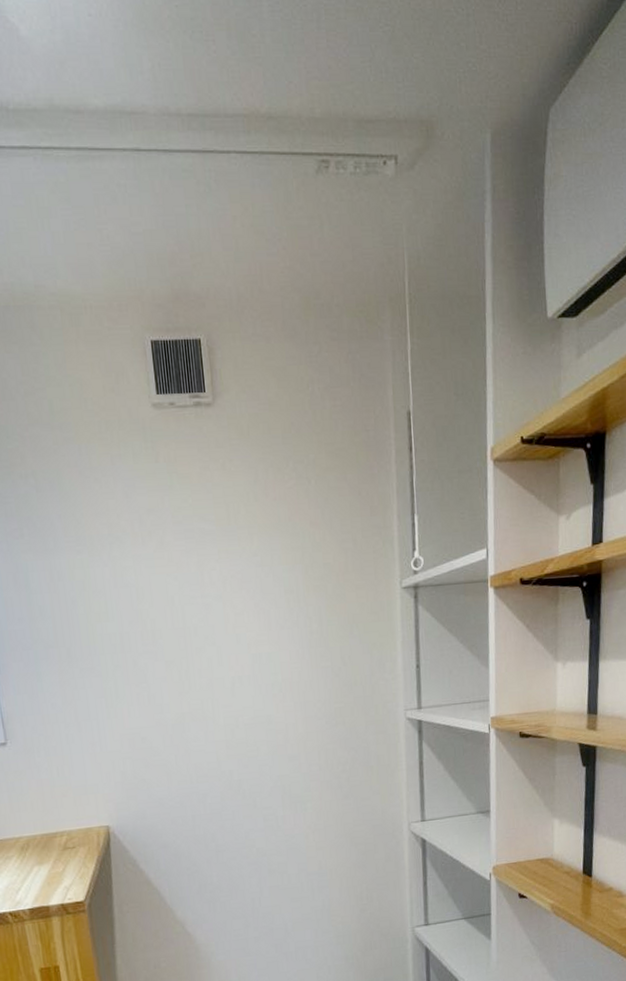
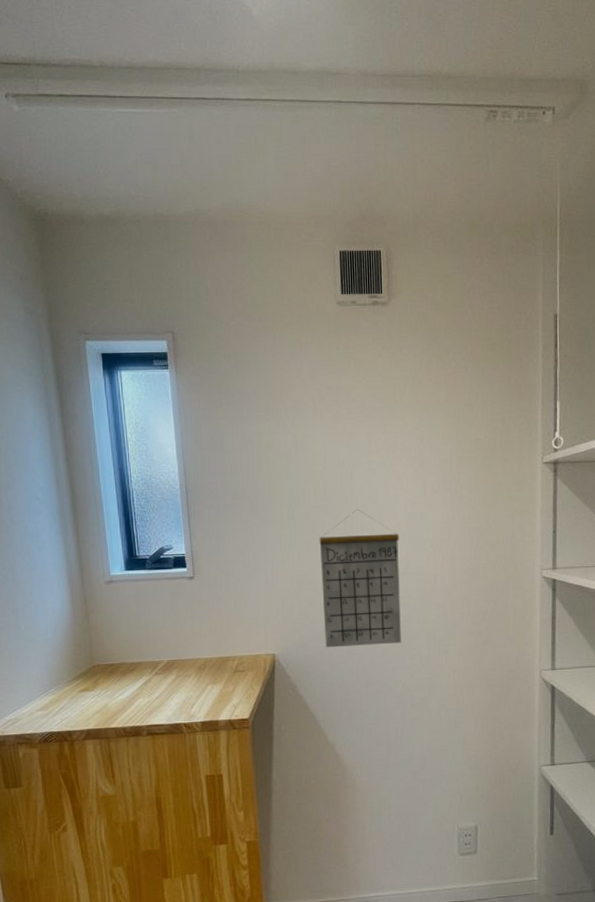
calendar: none [150,653,253,815] -> present [319,510,401,648]

